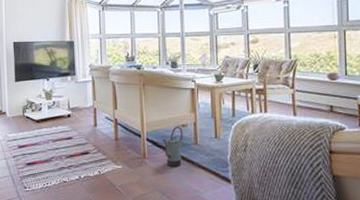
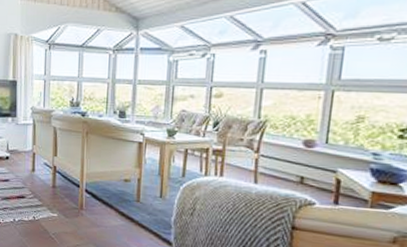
watering can: present [162,126,183,167] -> none [101,180,125,223]

